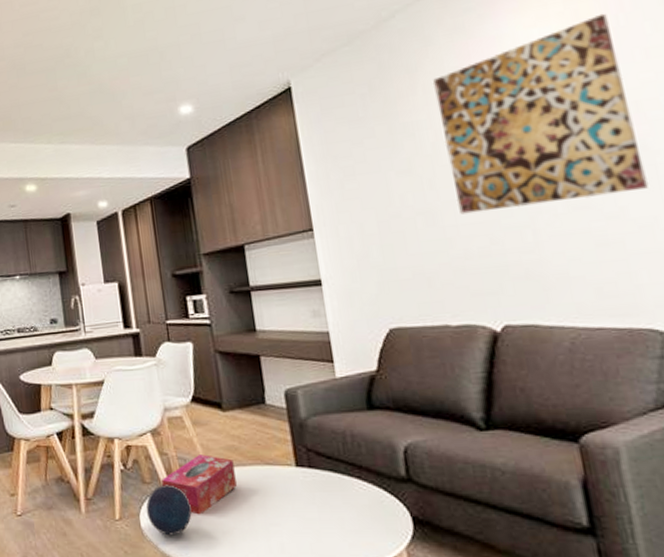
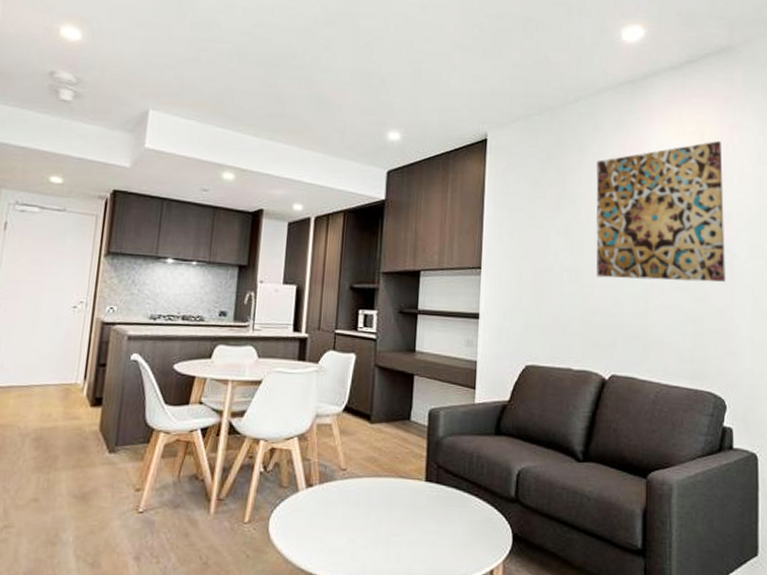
decorative orb: present [145,484,192,536] -> none [277,490,322,542]
tissue box: present [160,454,237,515] -> none [297,463,371,522]

